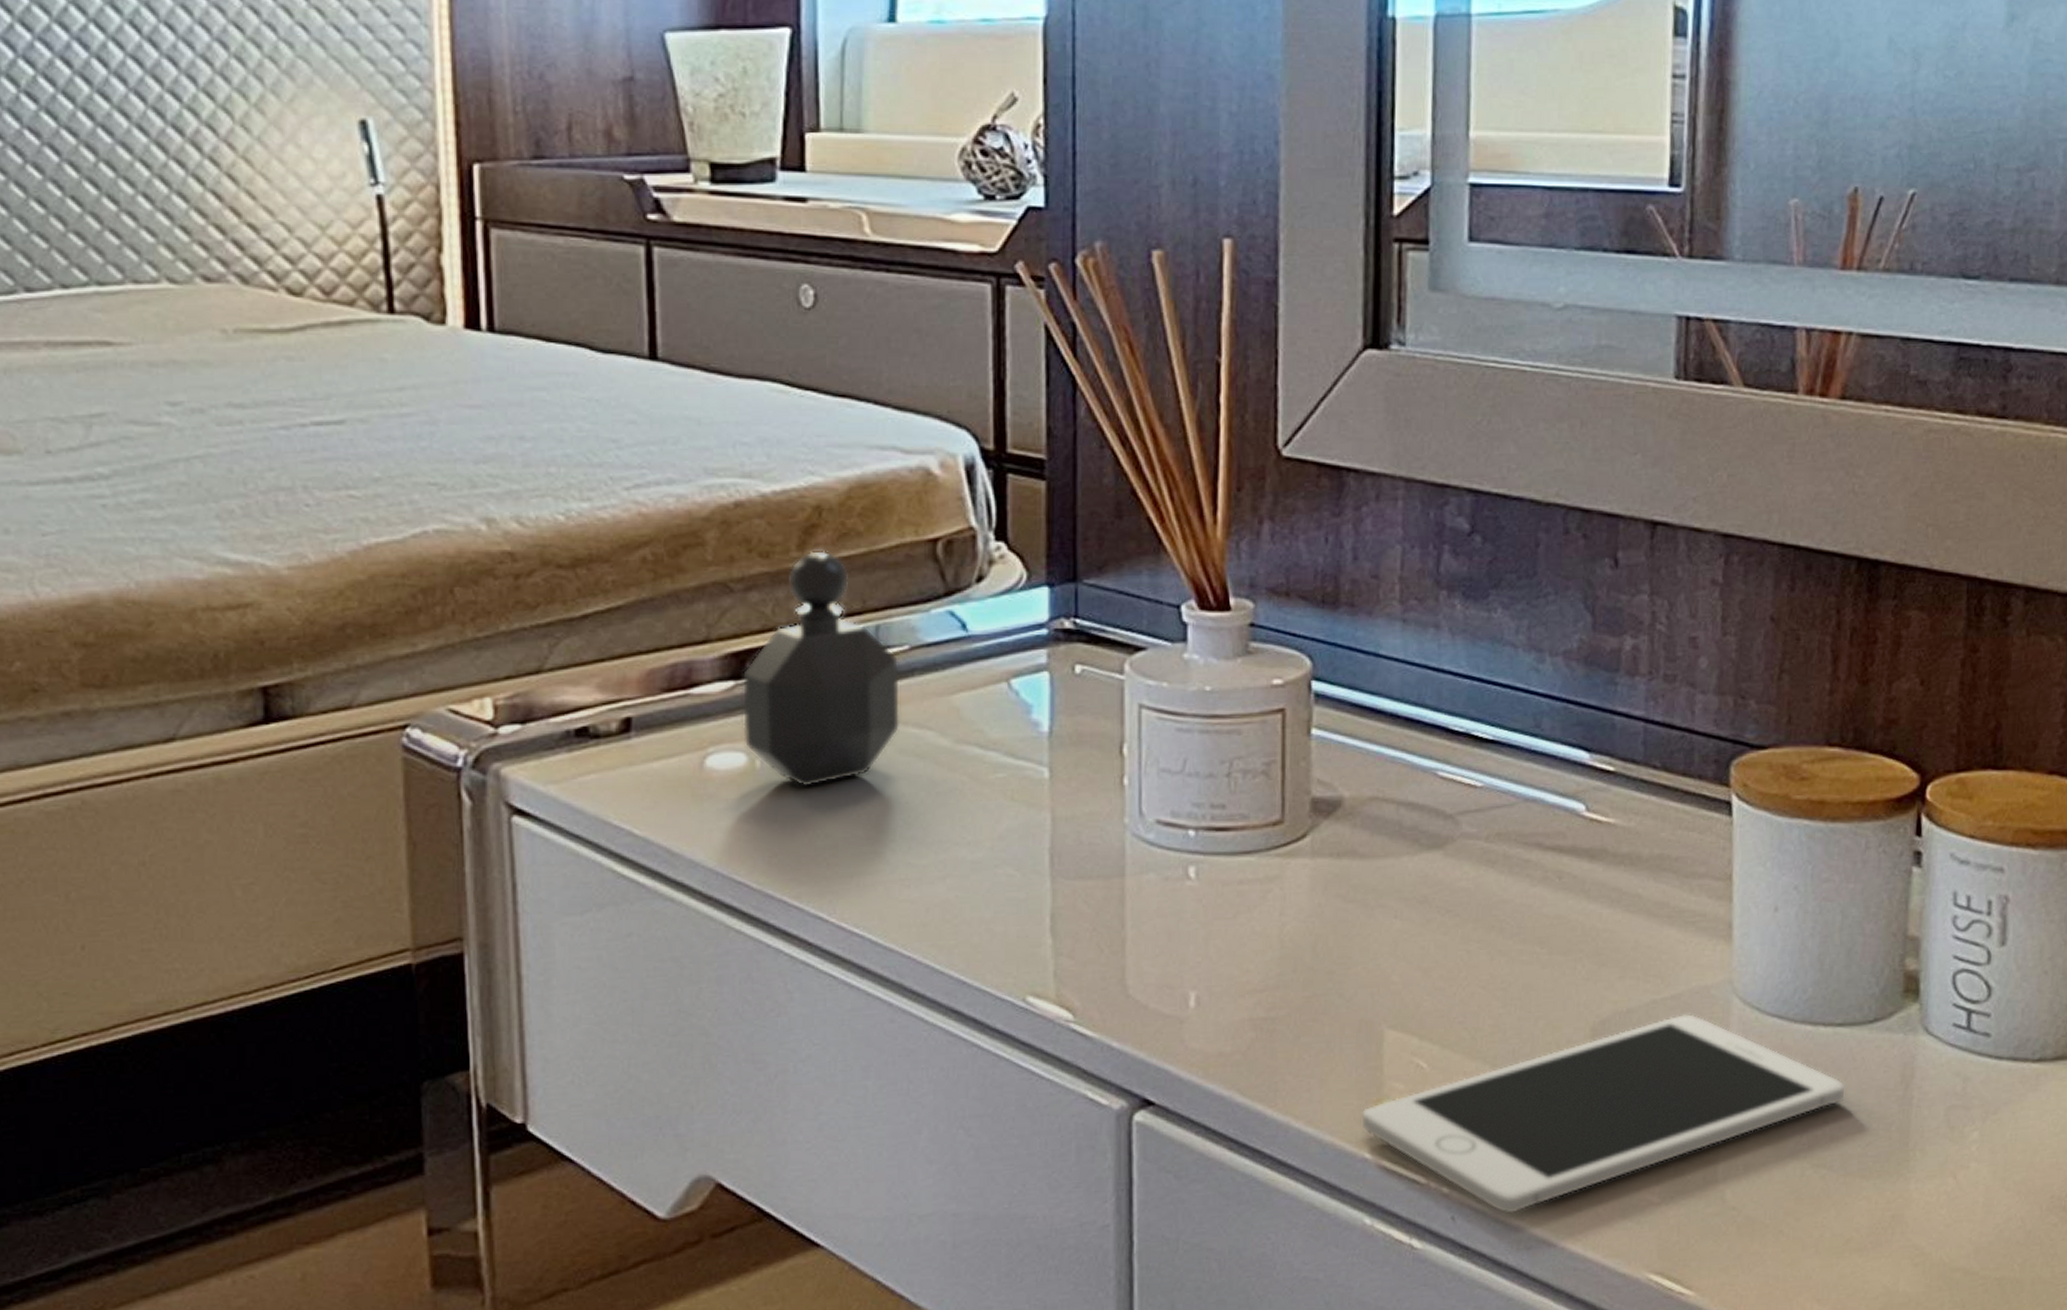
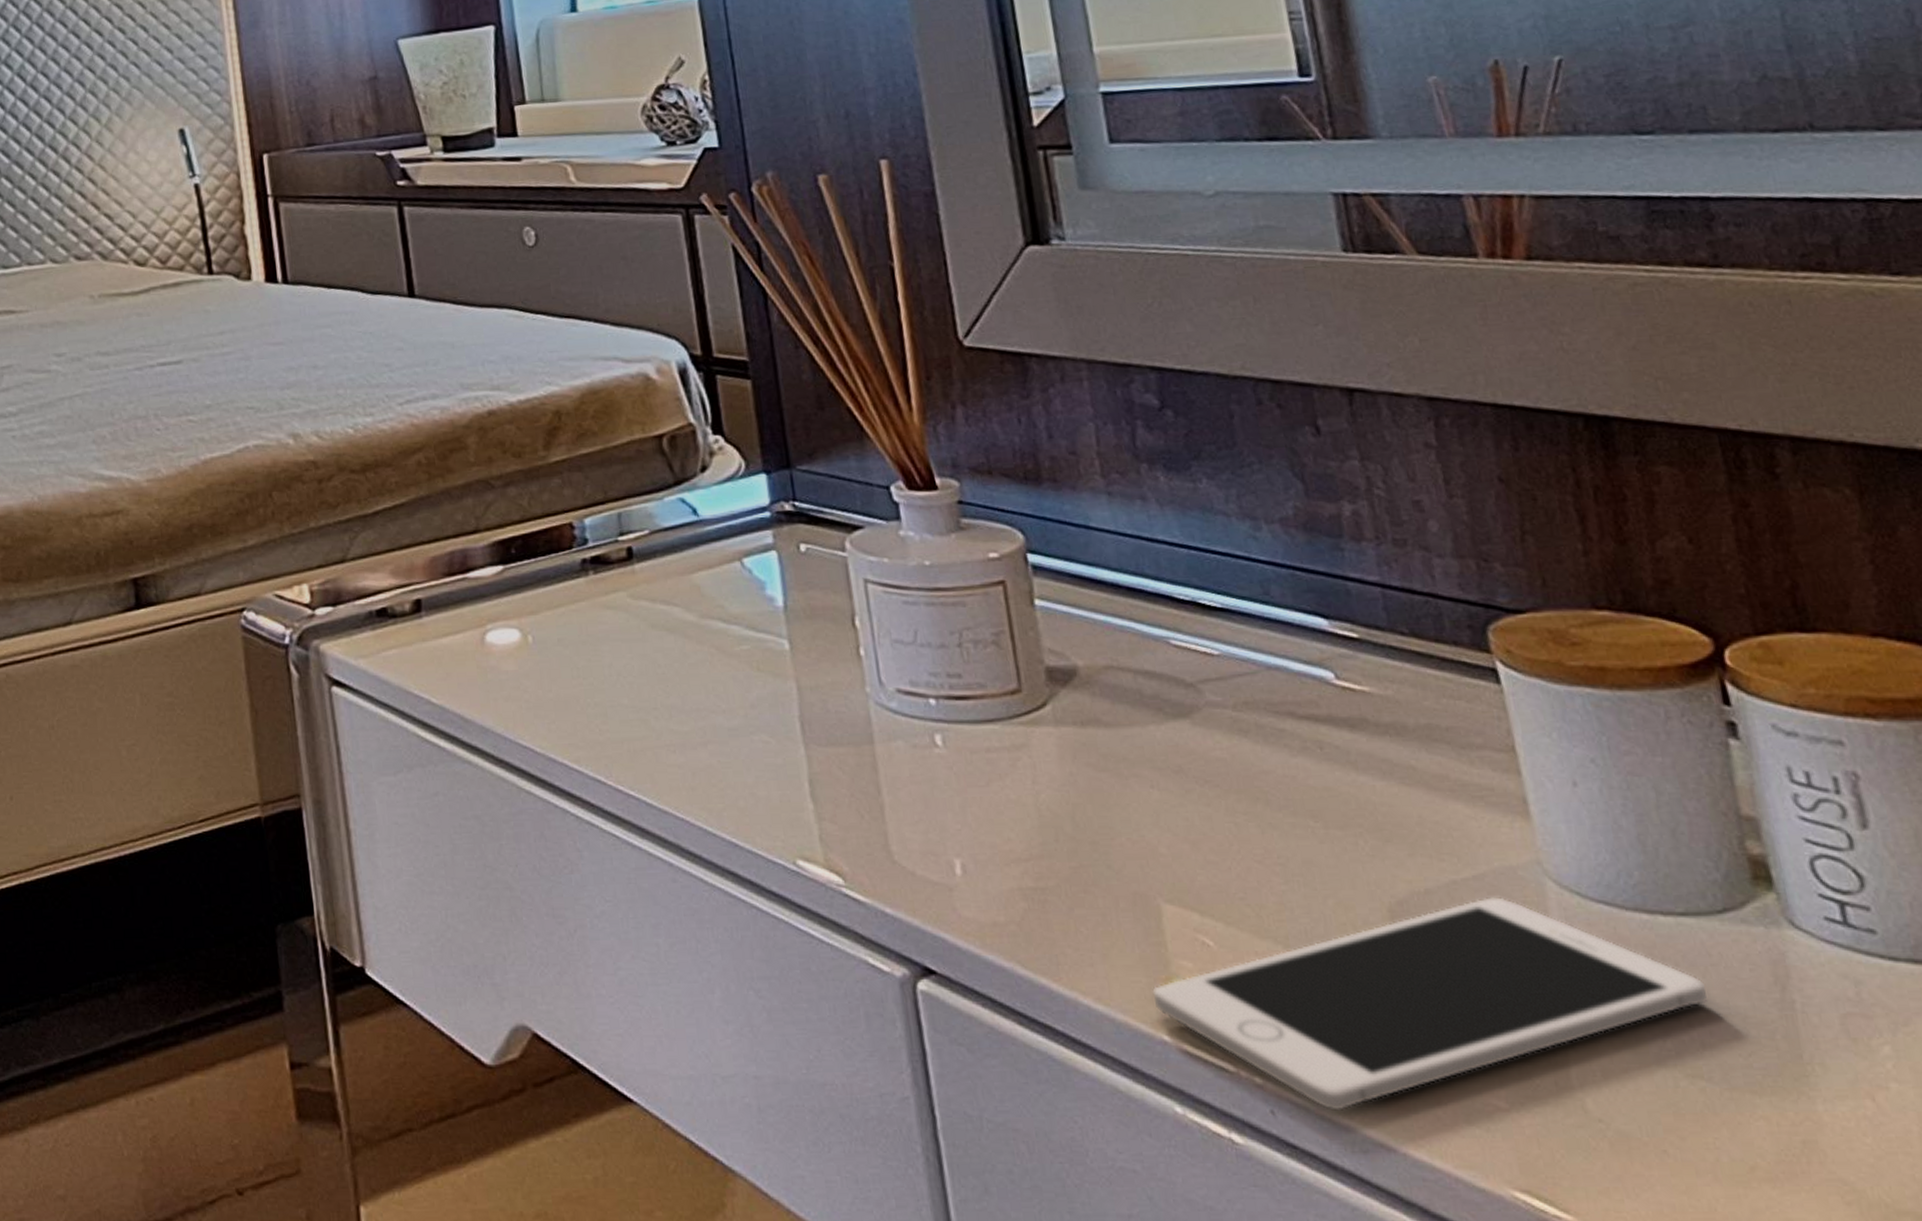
perfume bottle: present [743,551,900,787] -> none [509,449,649,660]

